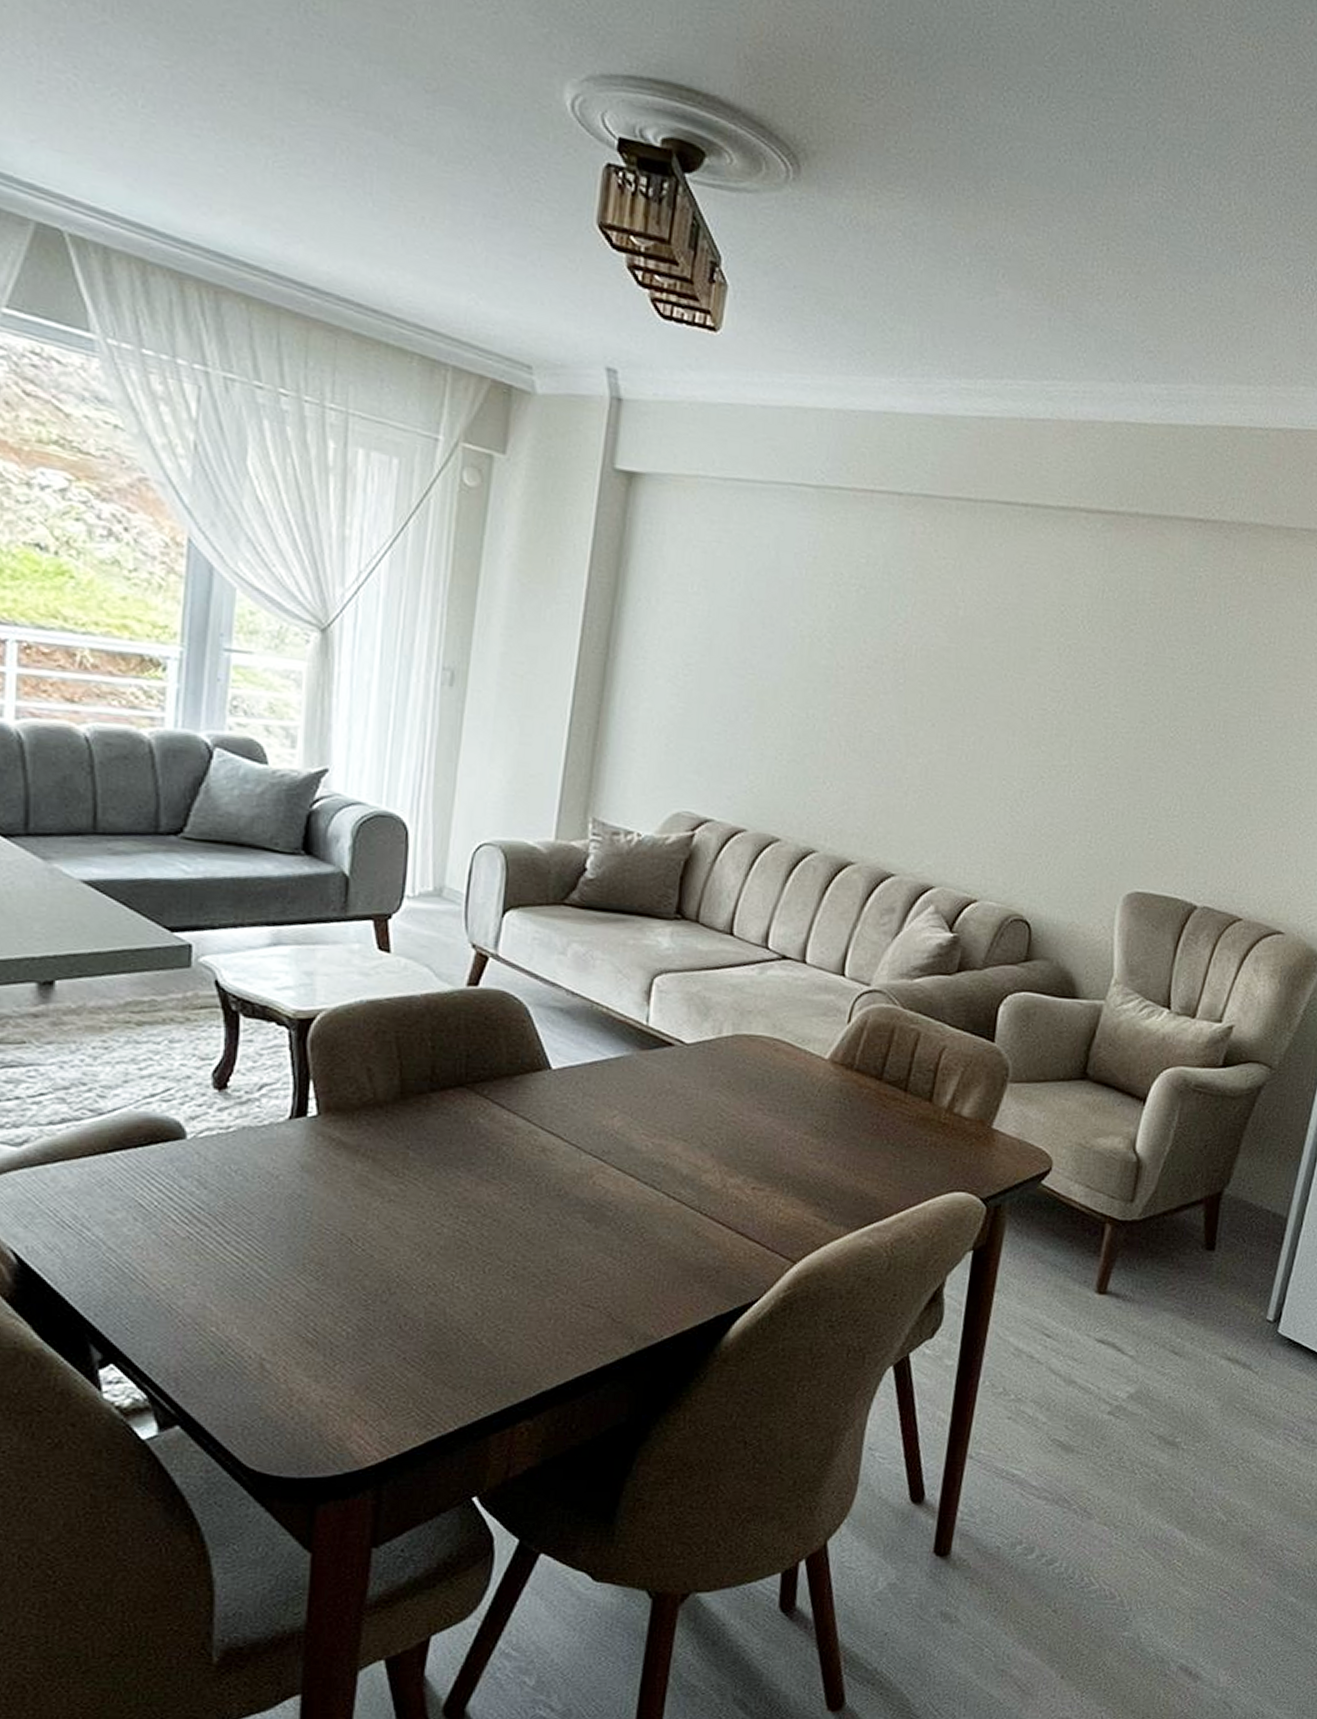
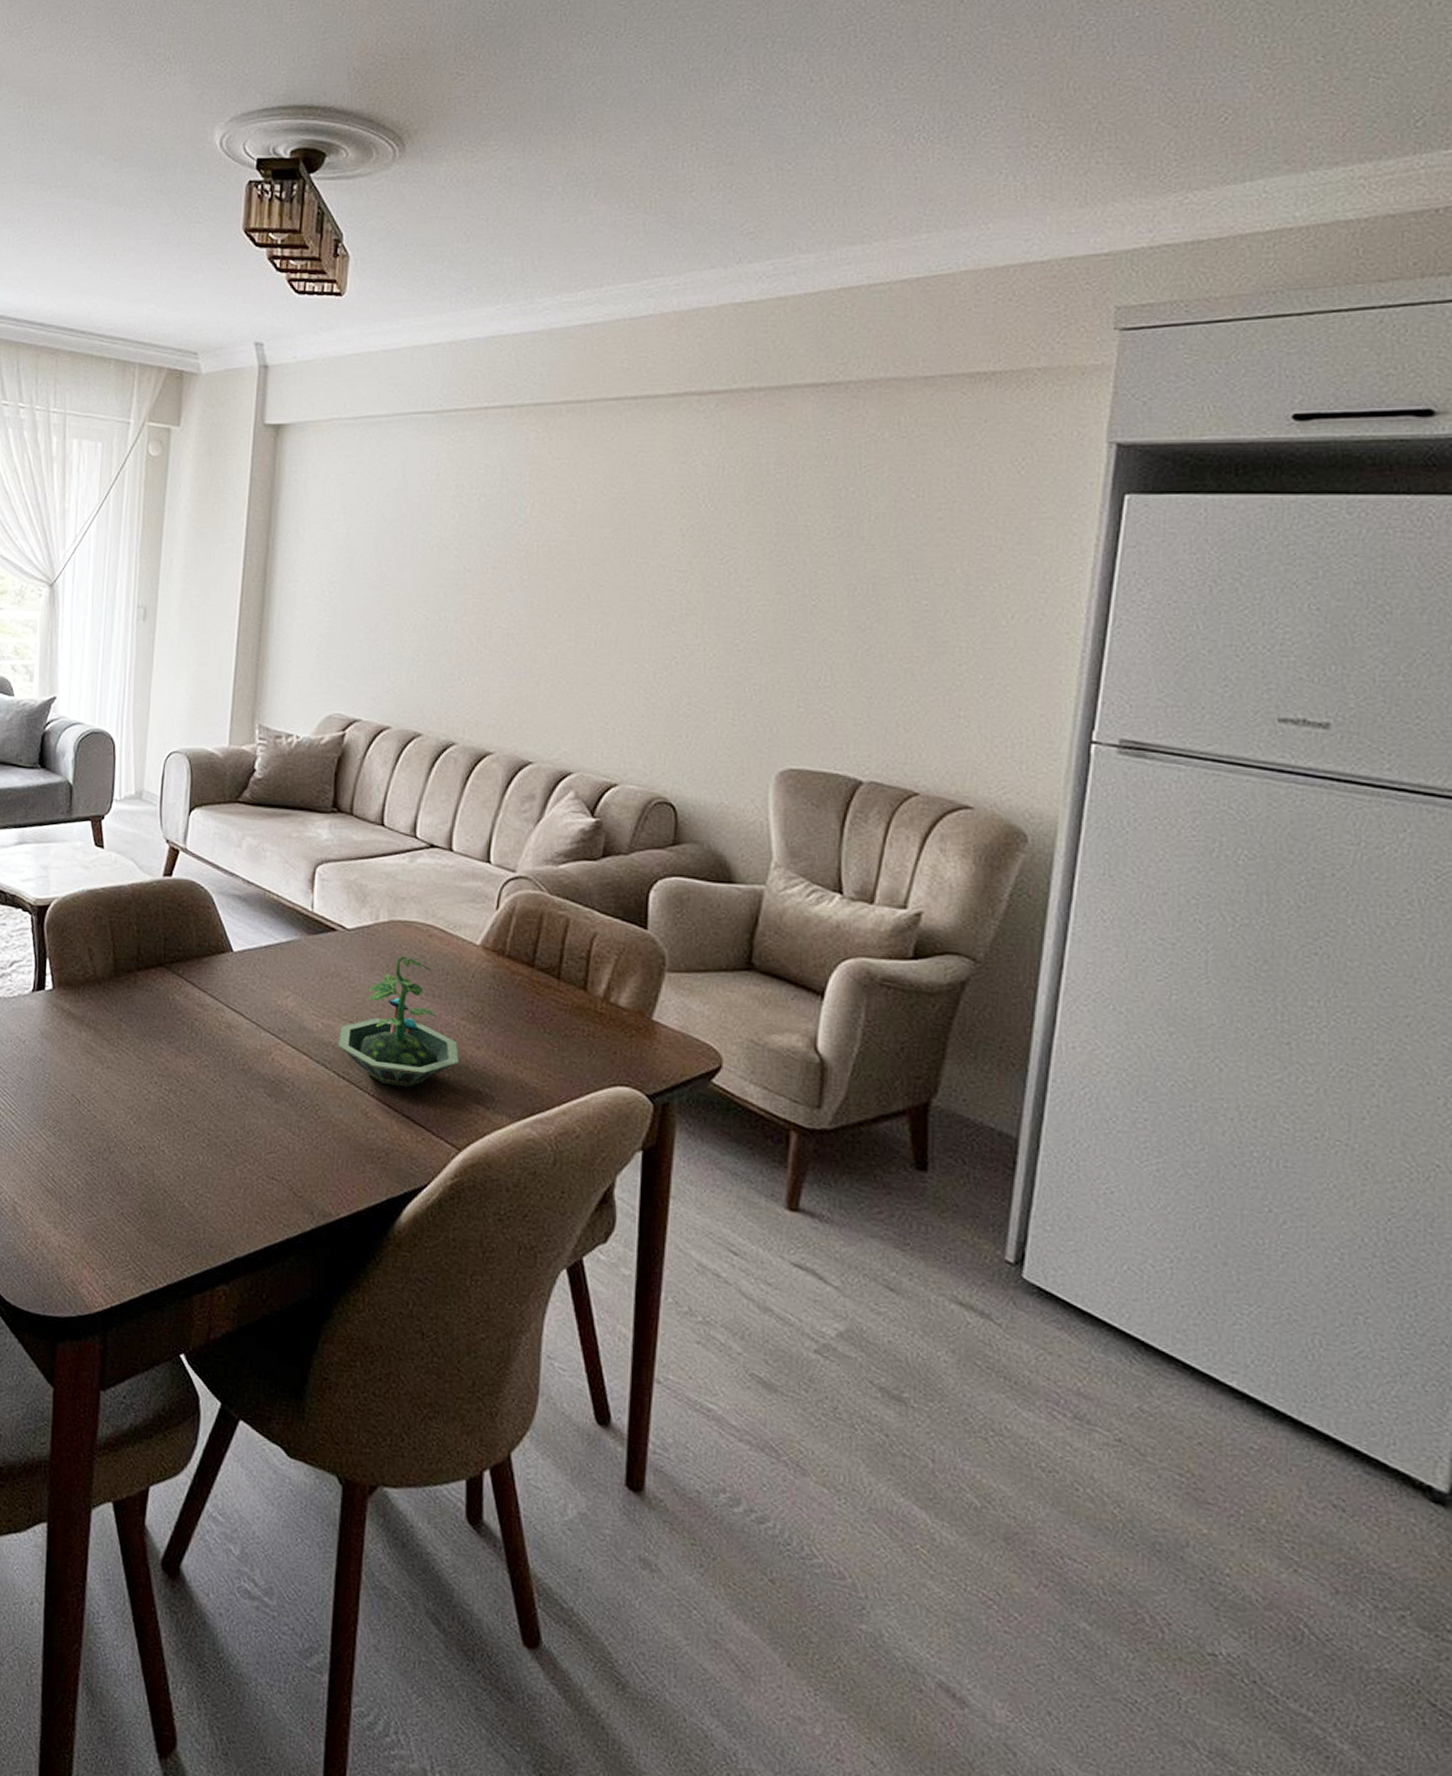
terrarium: none [670,1071,800,1204] -> present [338,956,459,1088]

